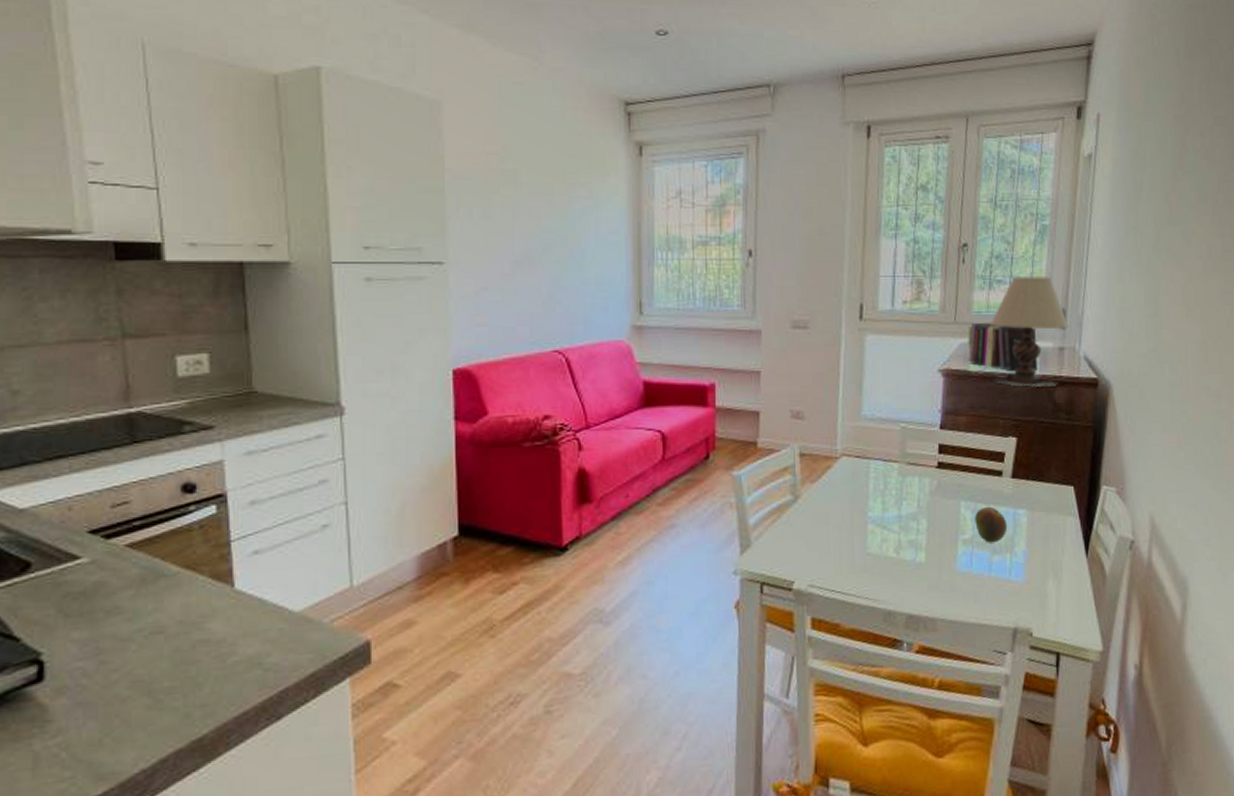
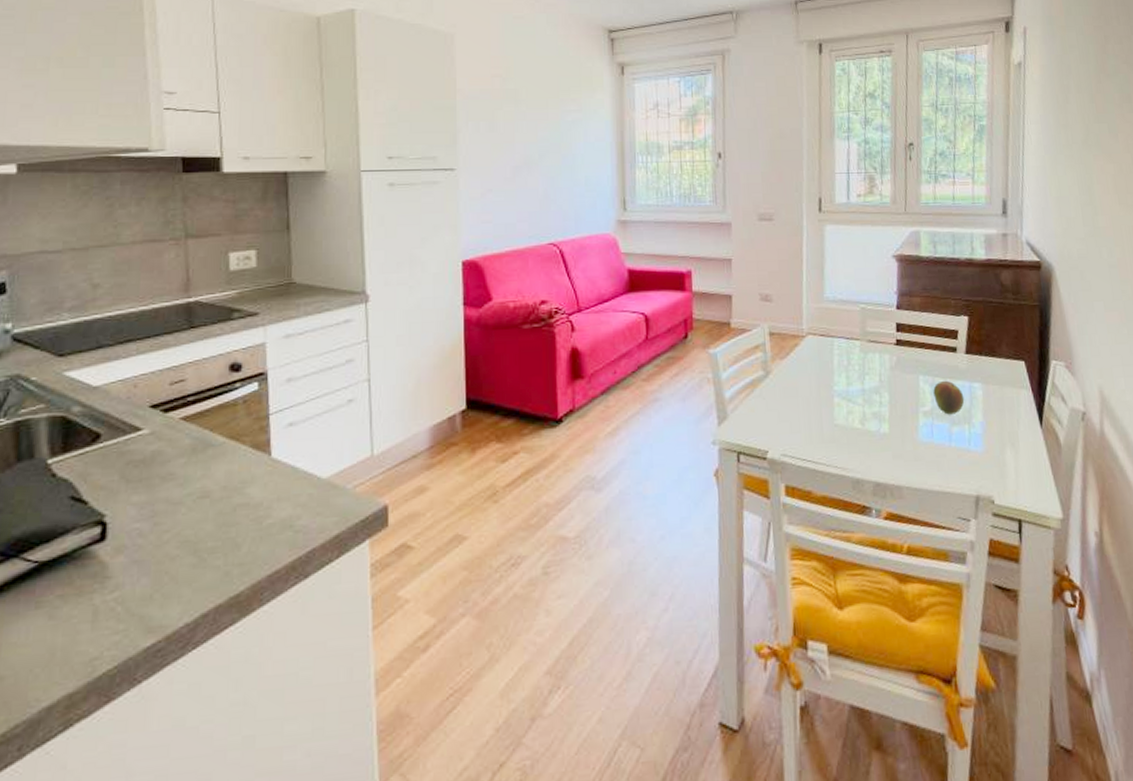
books: present [967,322,1039,373] -> none [917,212,985,257]
table lamp: present [989,277,1069,387] -> none [937,171,1010,270]

